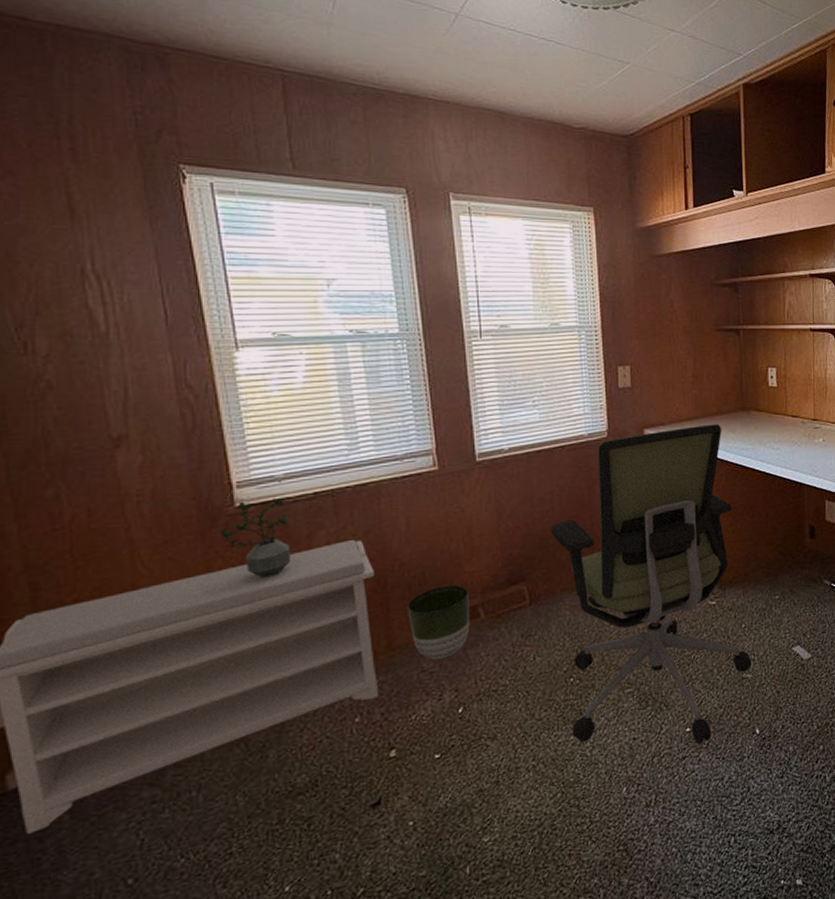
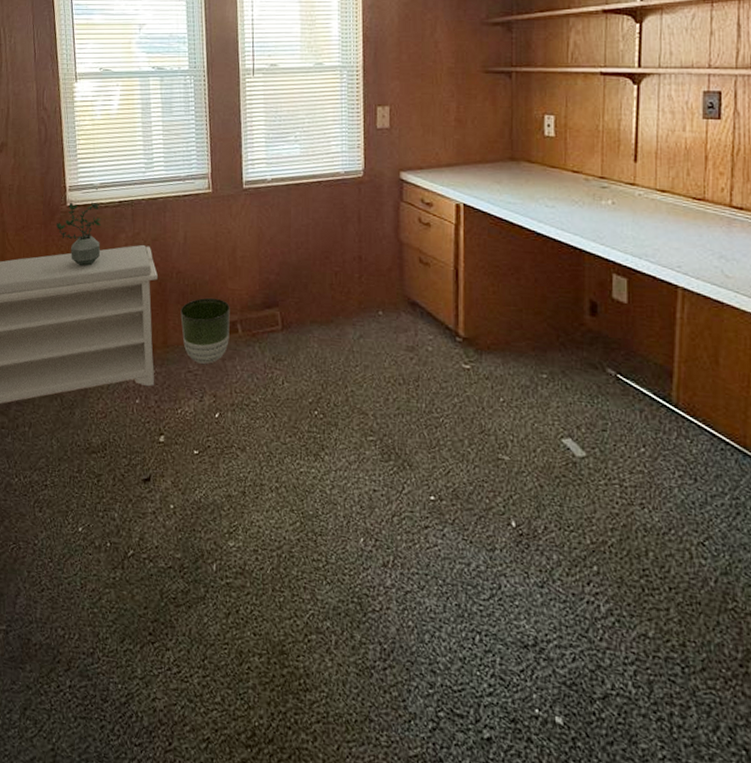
office chair: present [551,424,751,745] -> none [304,172,509,519]

